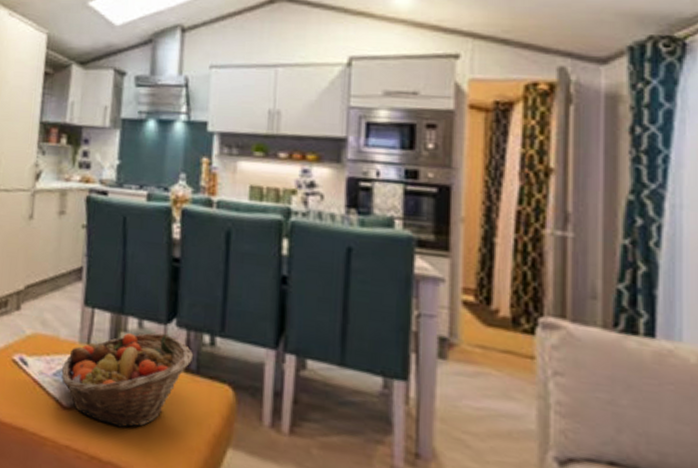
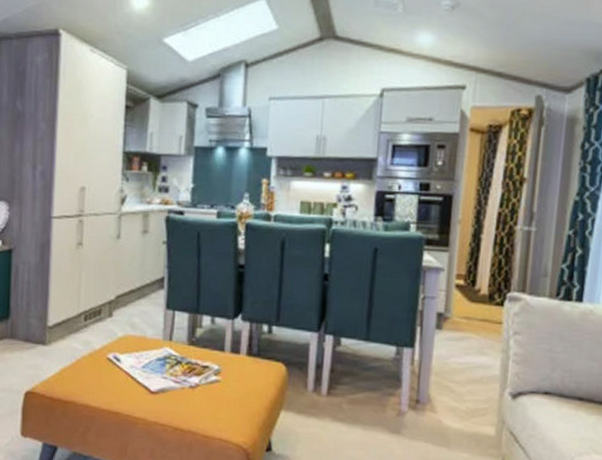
fruit basket: present [61,332,194,428] -> none [148,326,255,404]

